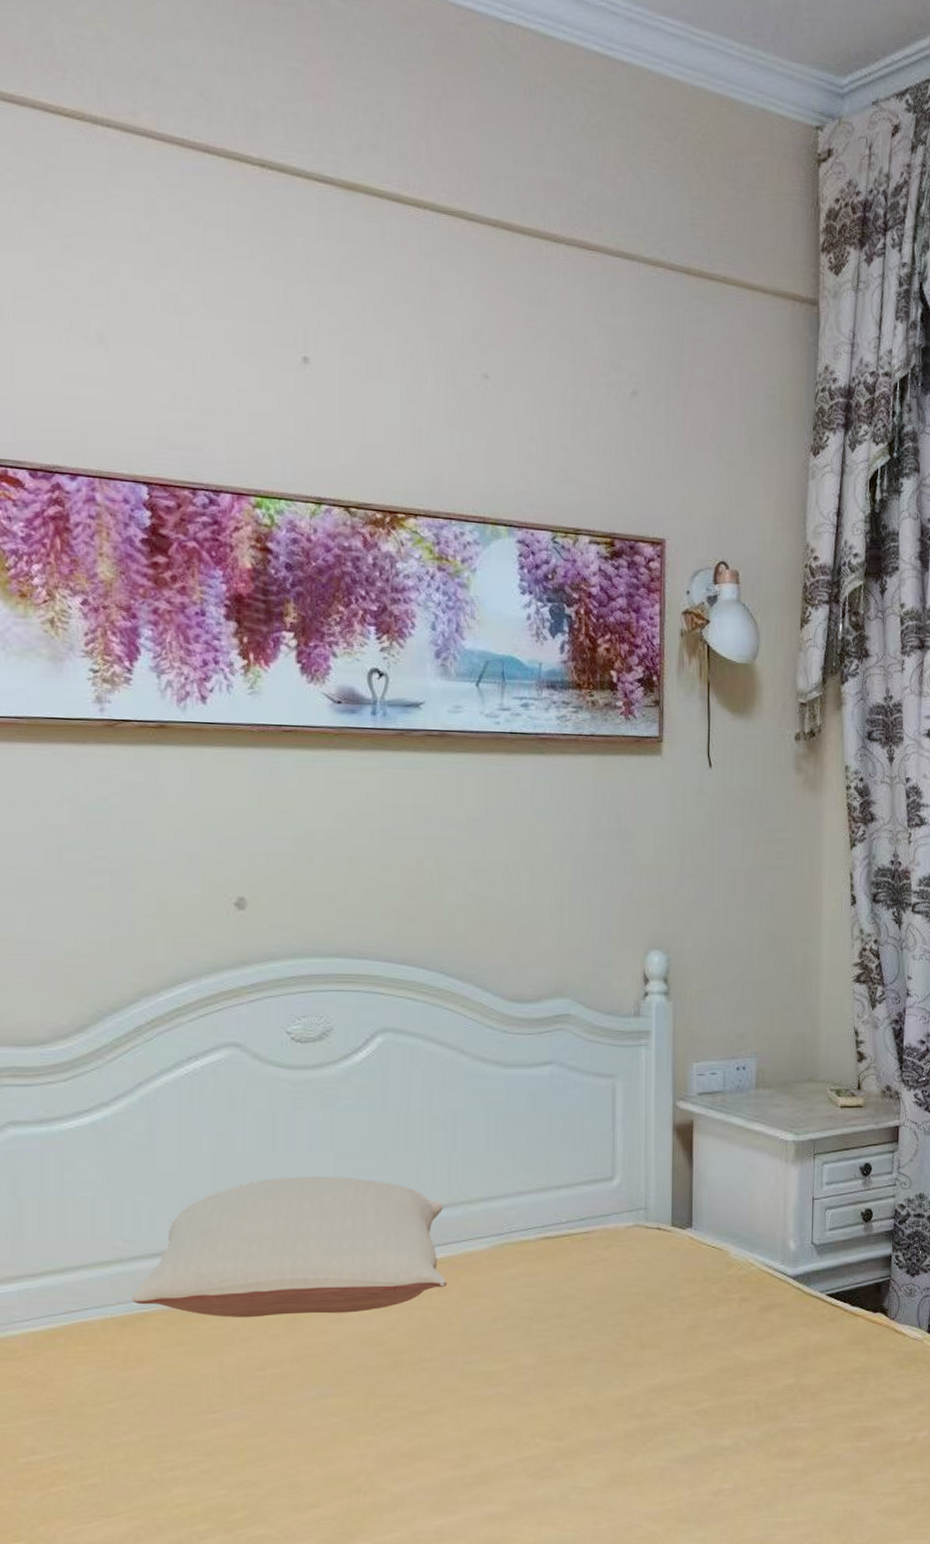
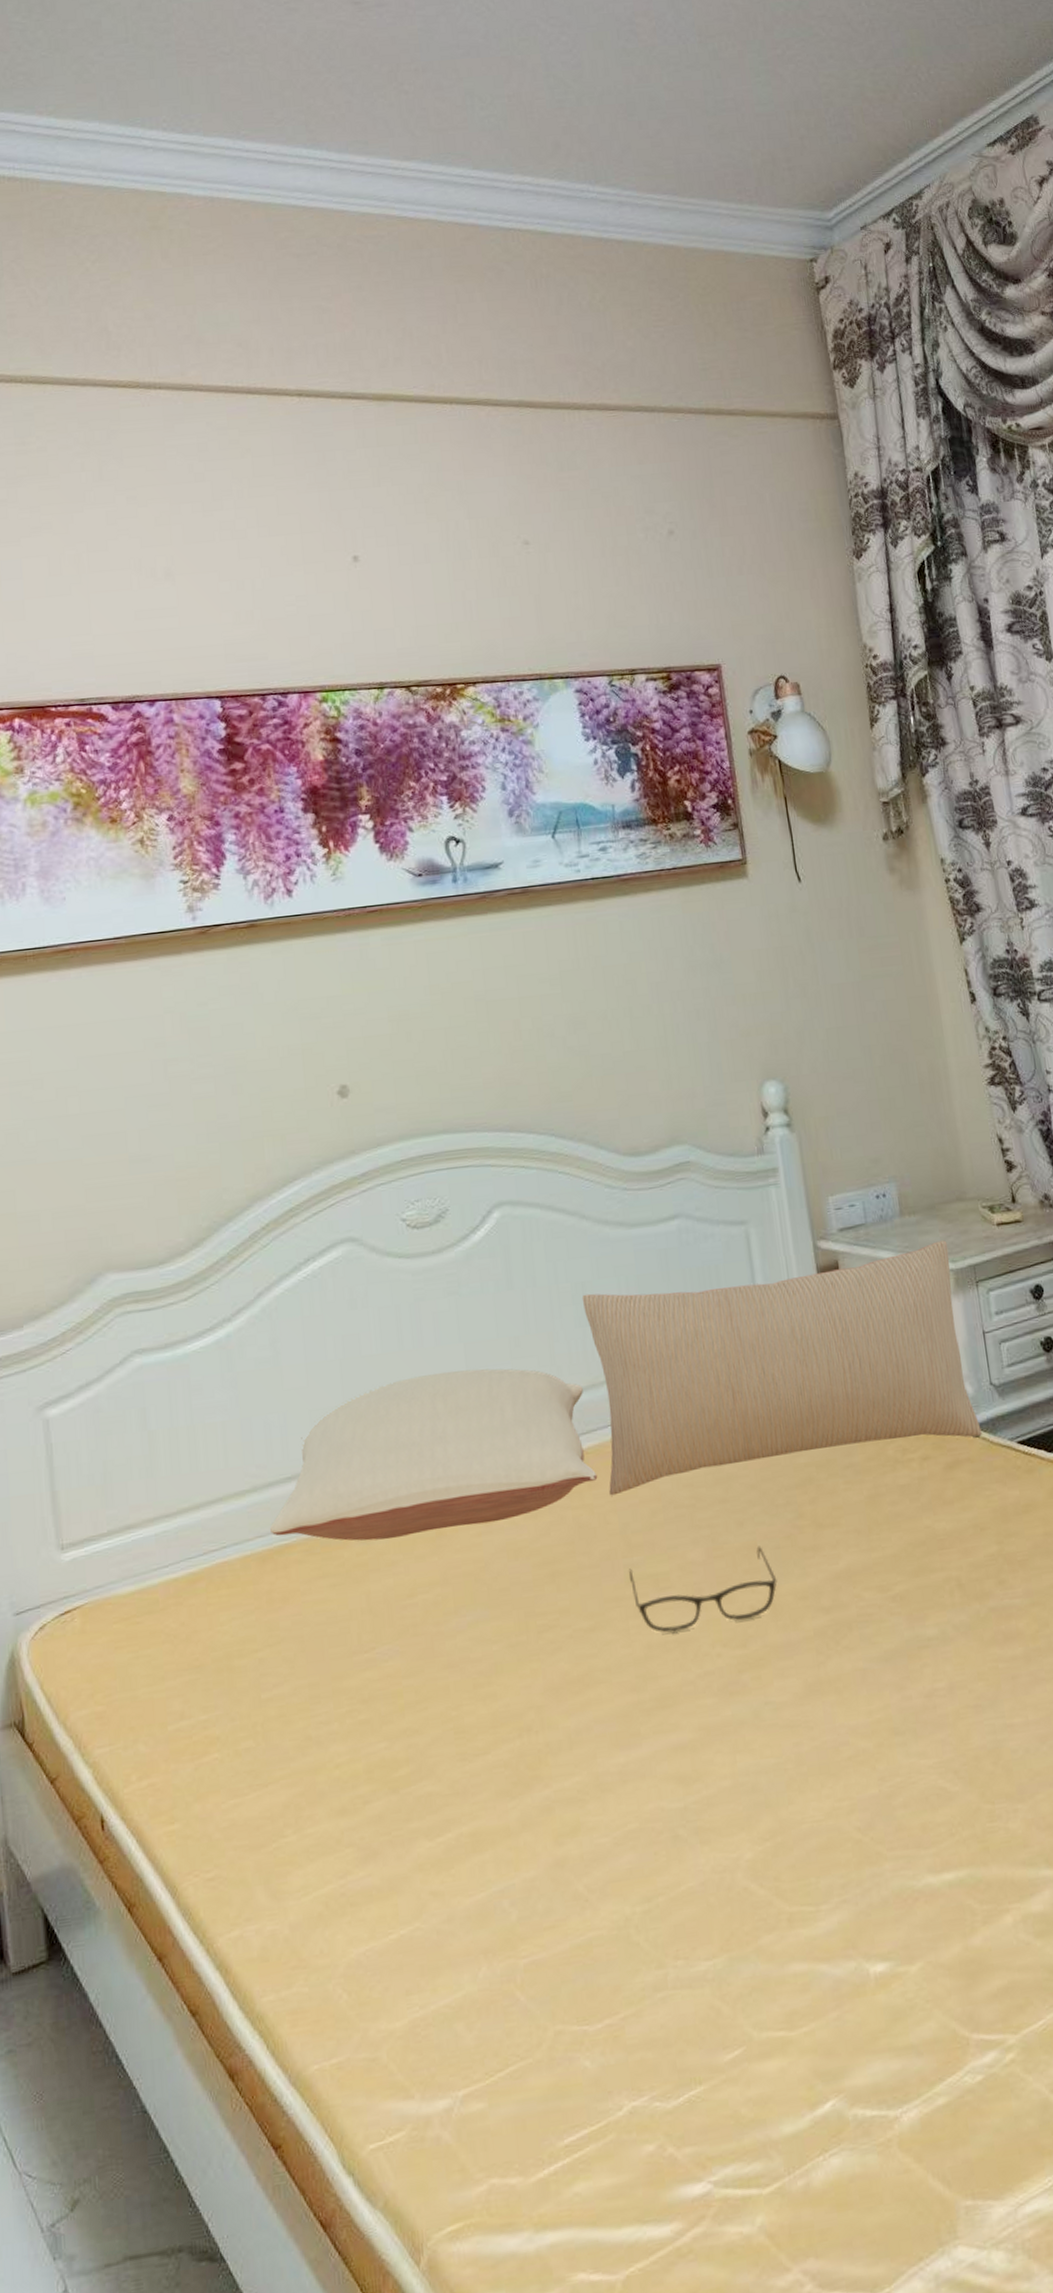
pillow: none [452,1115,797,1302] -> present [581,1240,982,1496]
eyeglasses: none [465,1358,598,1423] -> present [628,1546,777,1634]

